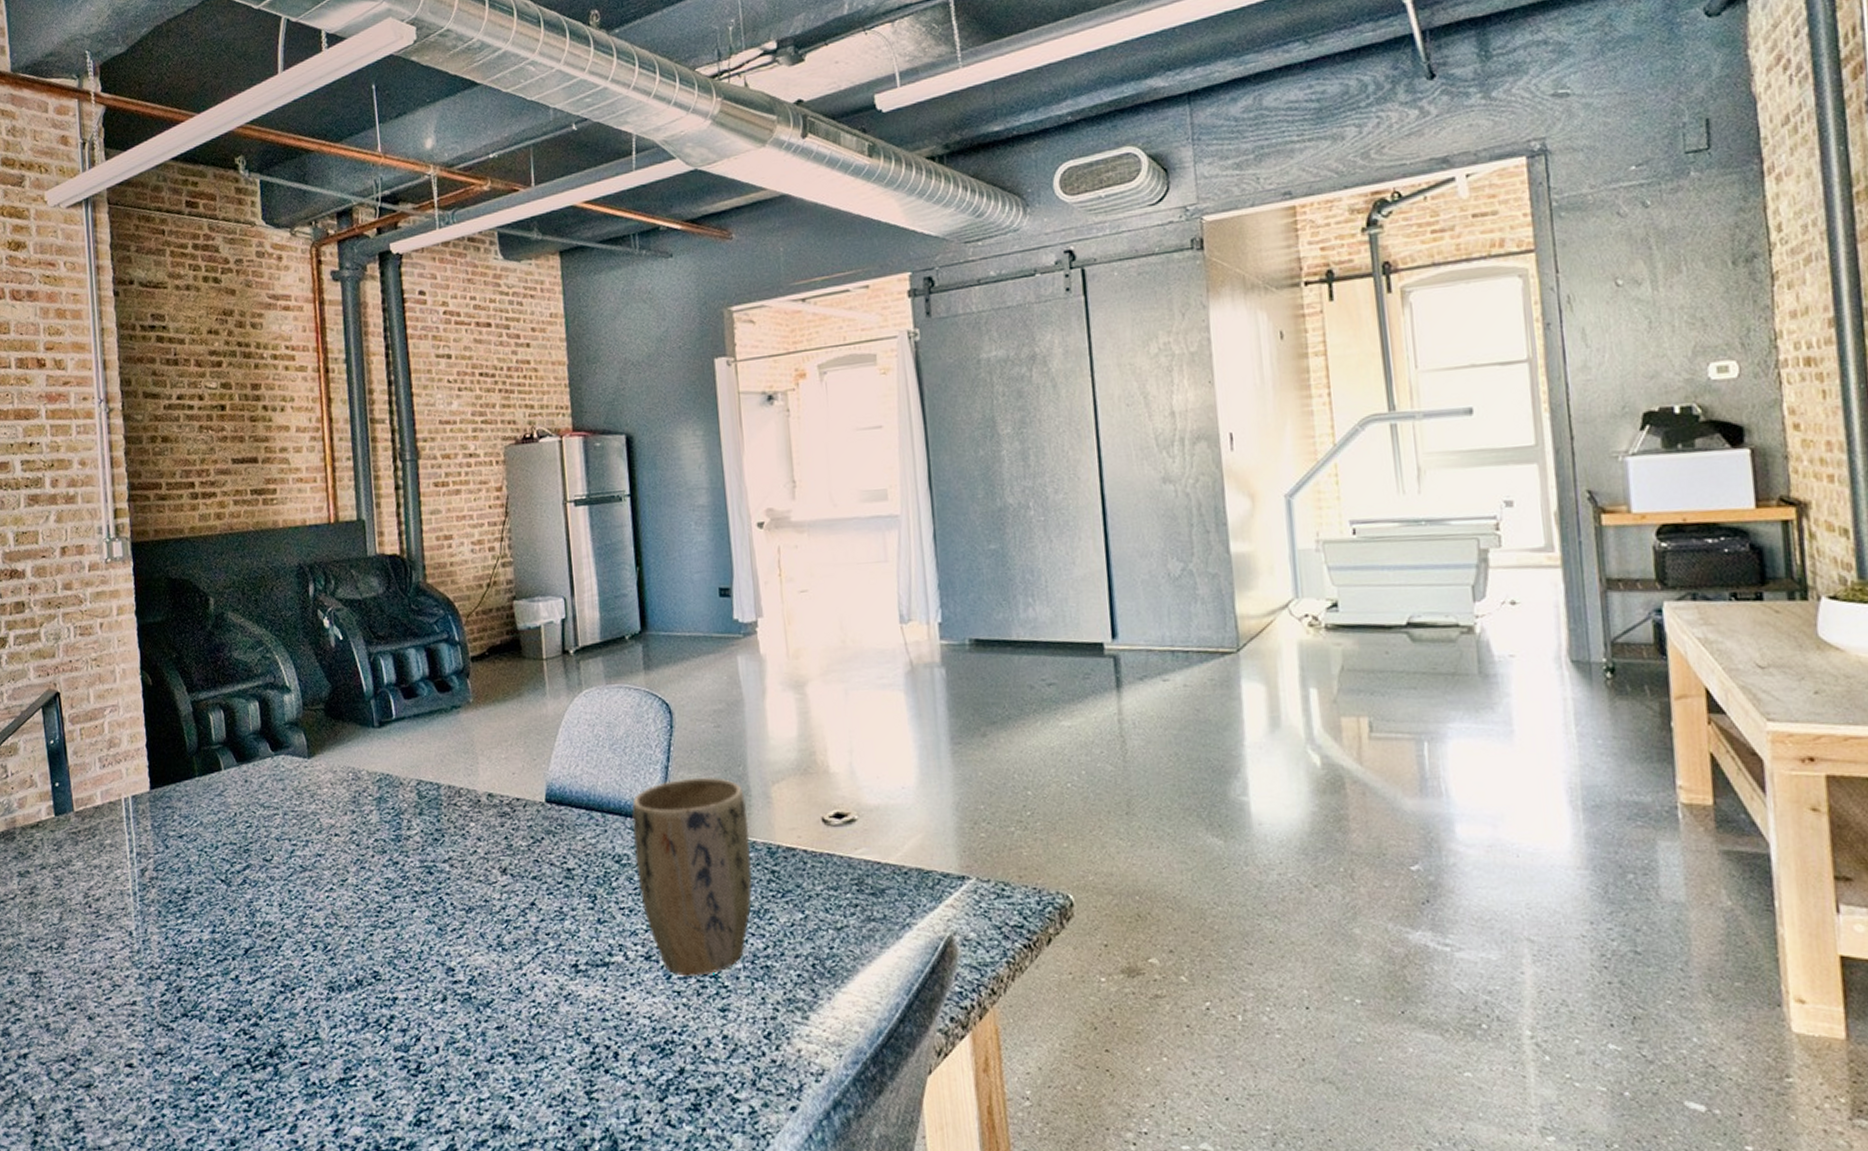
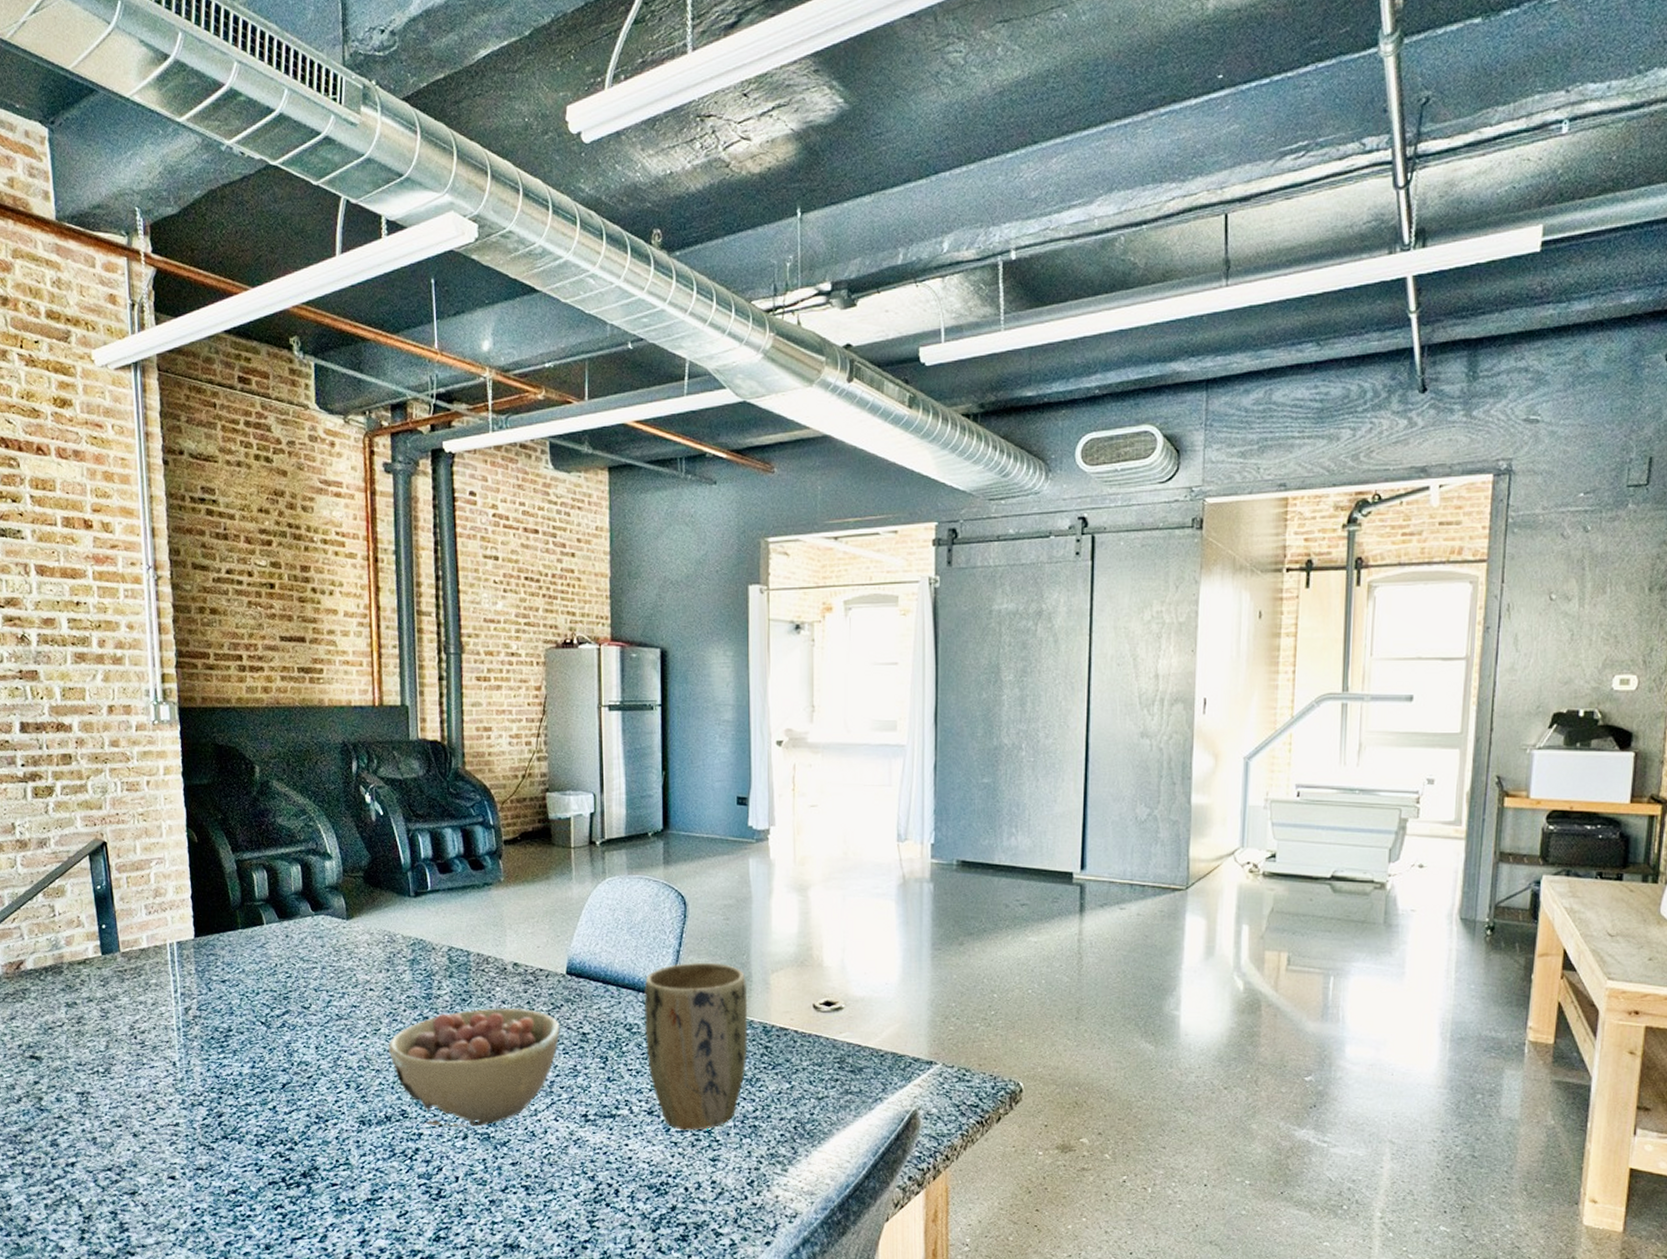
bowl: none [356,845,542,989] -> present [388,1007,560,1127]

